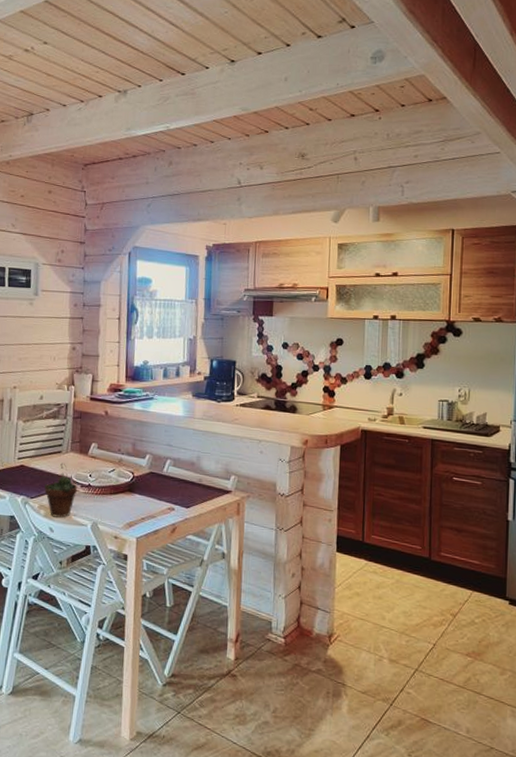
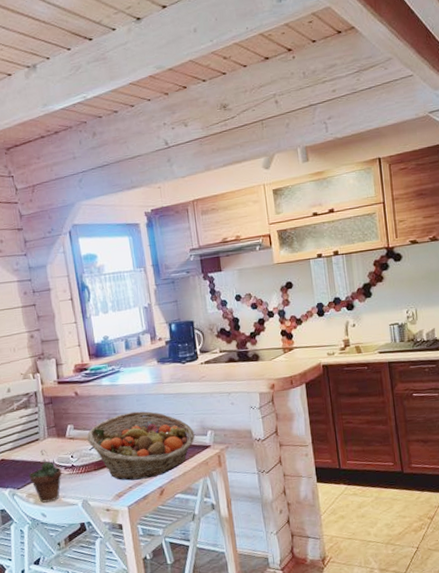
fruit basket: none [108,441,218,513] -> present [86,411,195,481]

